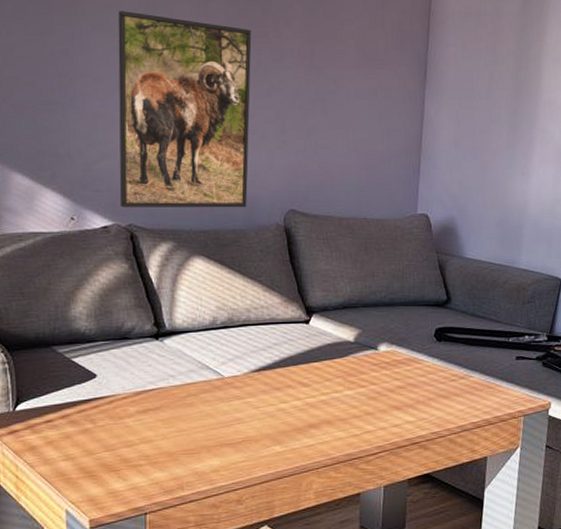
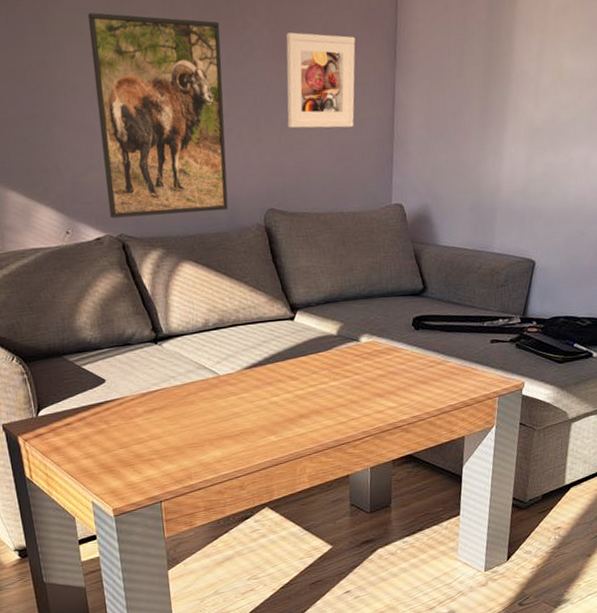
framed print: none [314,45,387,137] -> present [286,32,356,129]

